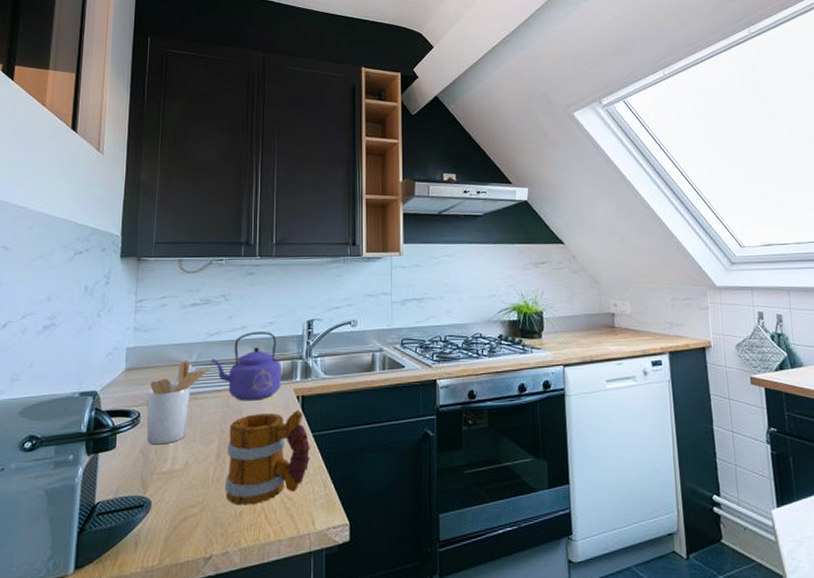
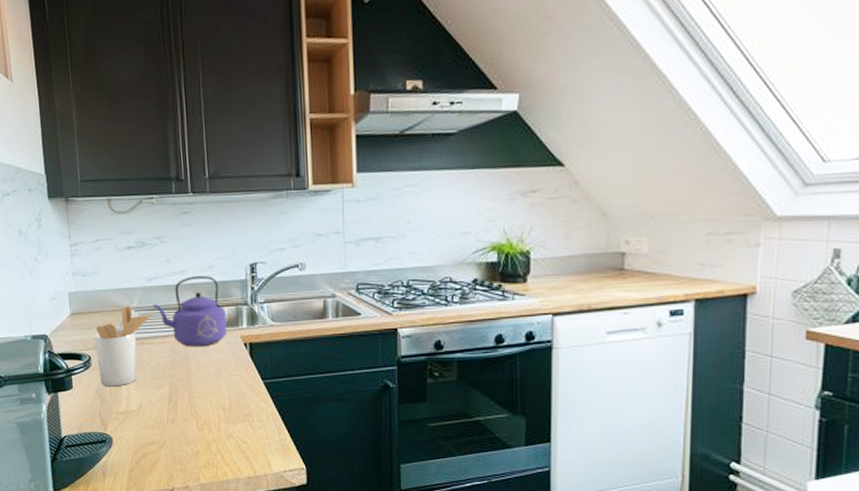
mug: present [224,410,310,506] -> none [178,357,262,446]

